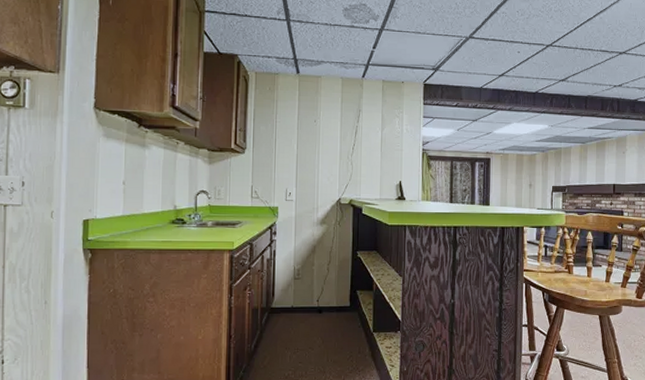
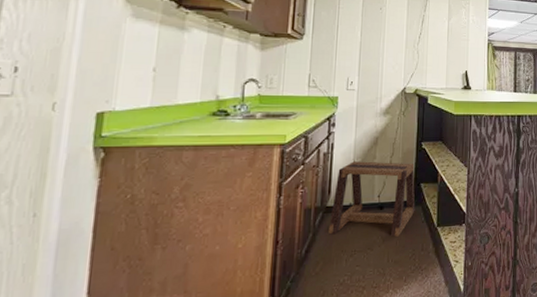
stool: none [274,268,352,339] -> present [329,161,416,237]

